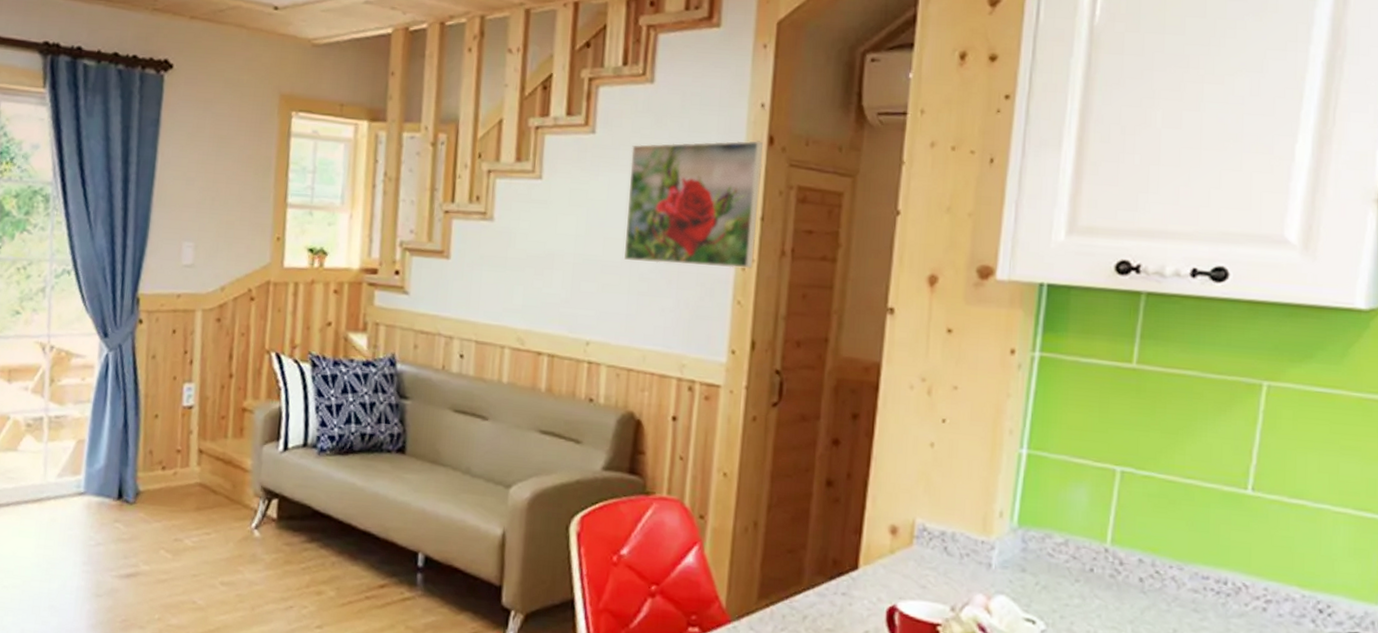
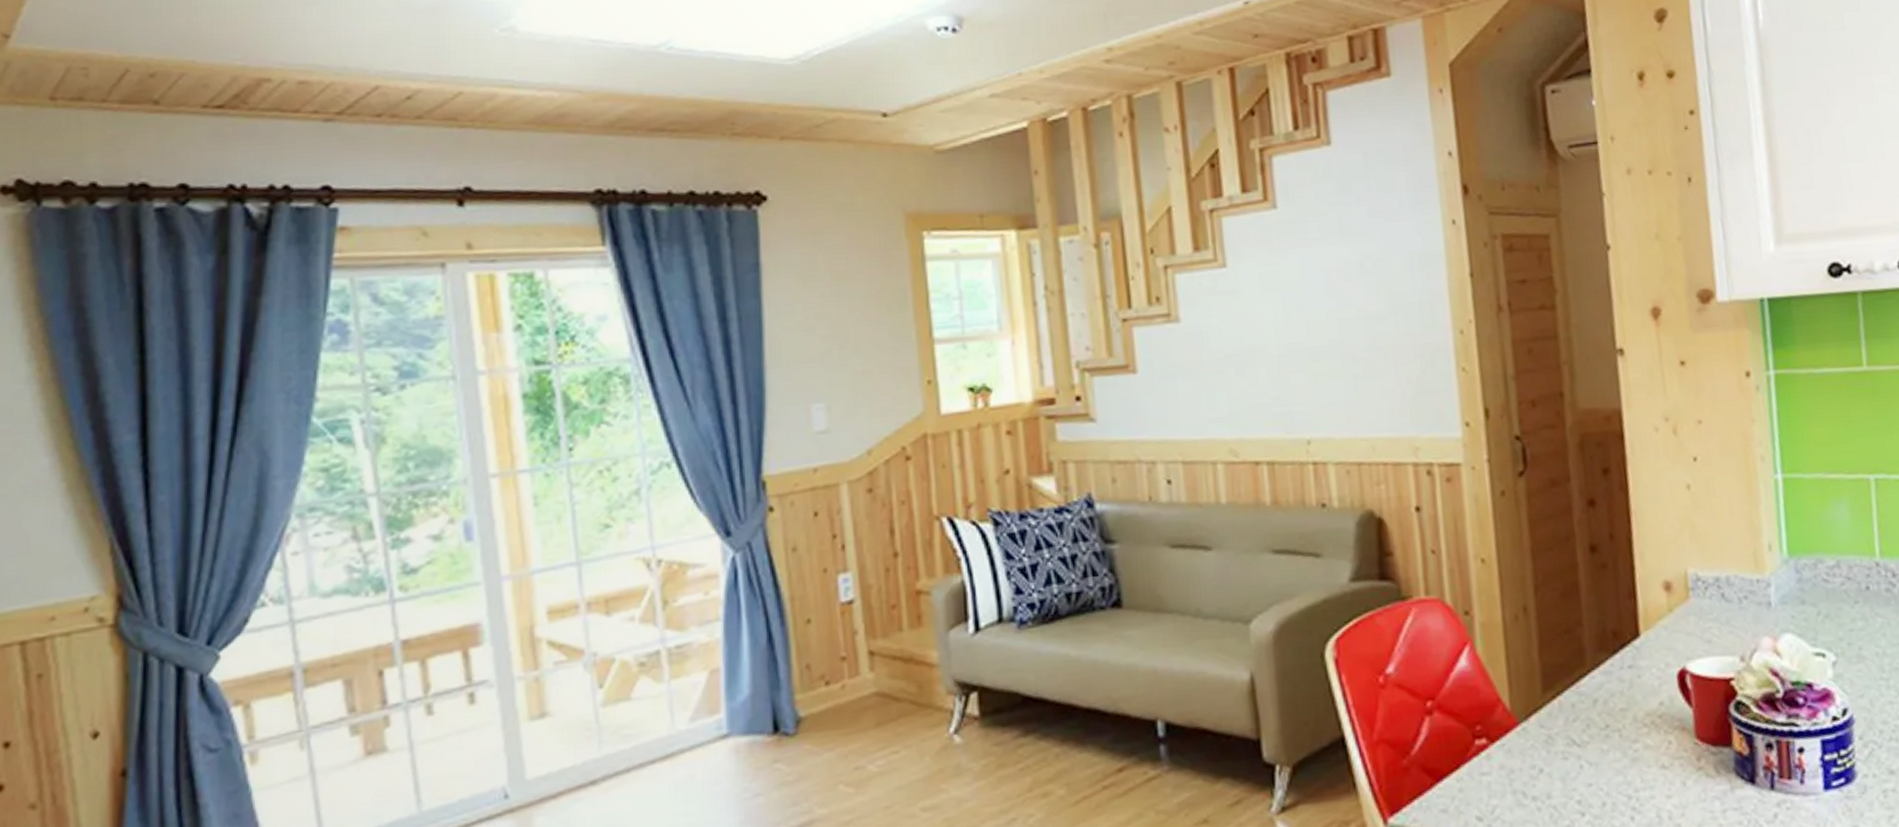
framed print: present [624,140,763,269] -> none [1319,192,1471,342]

